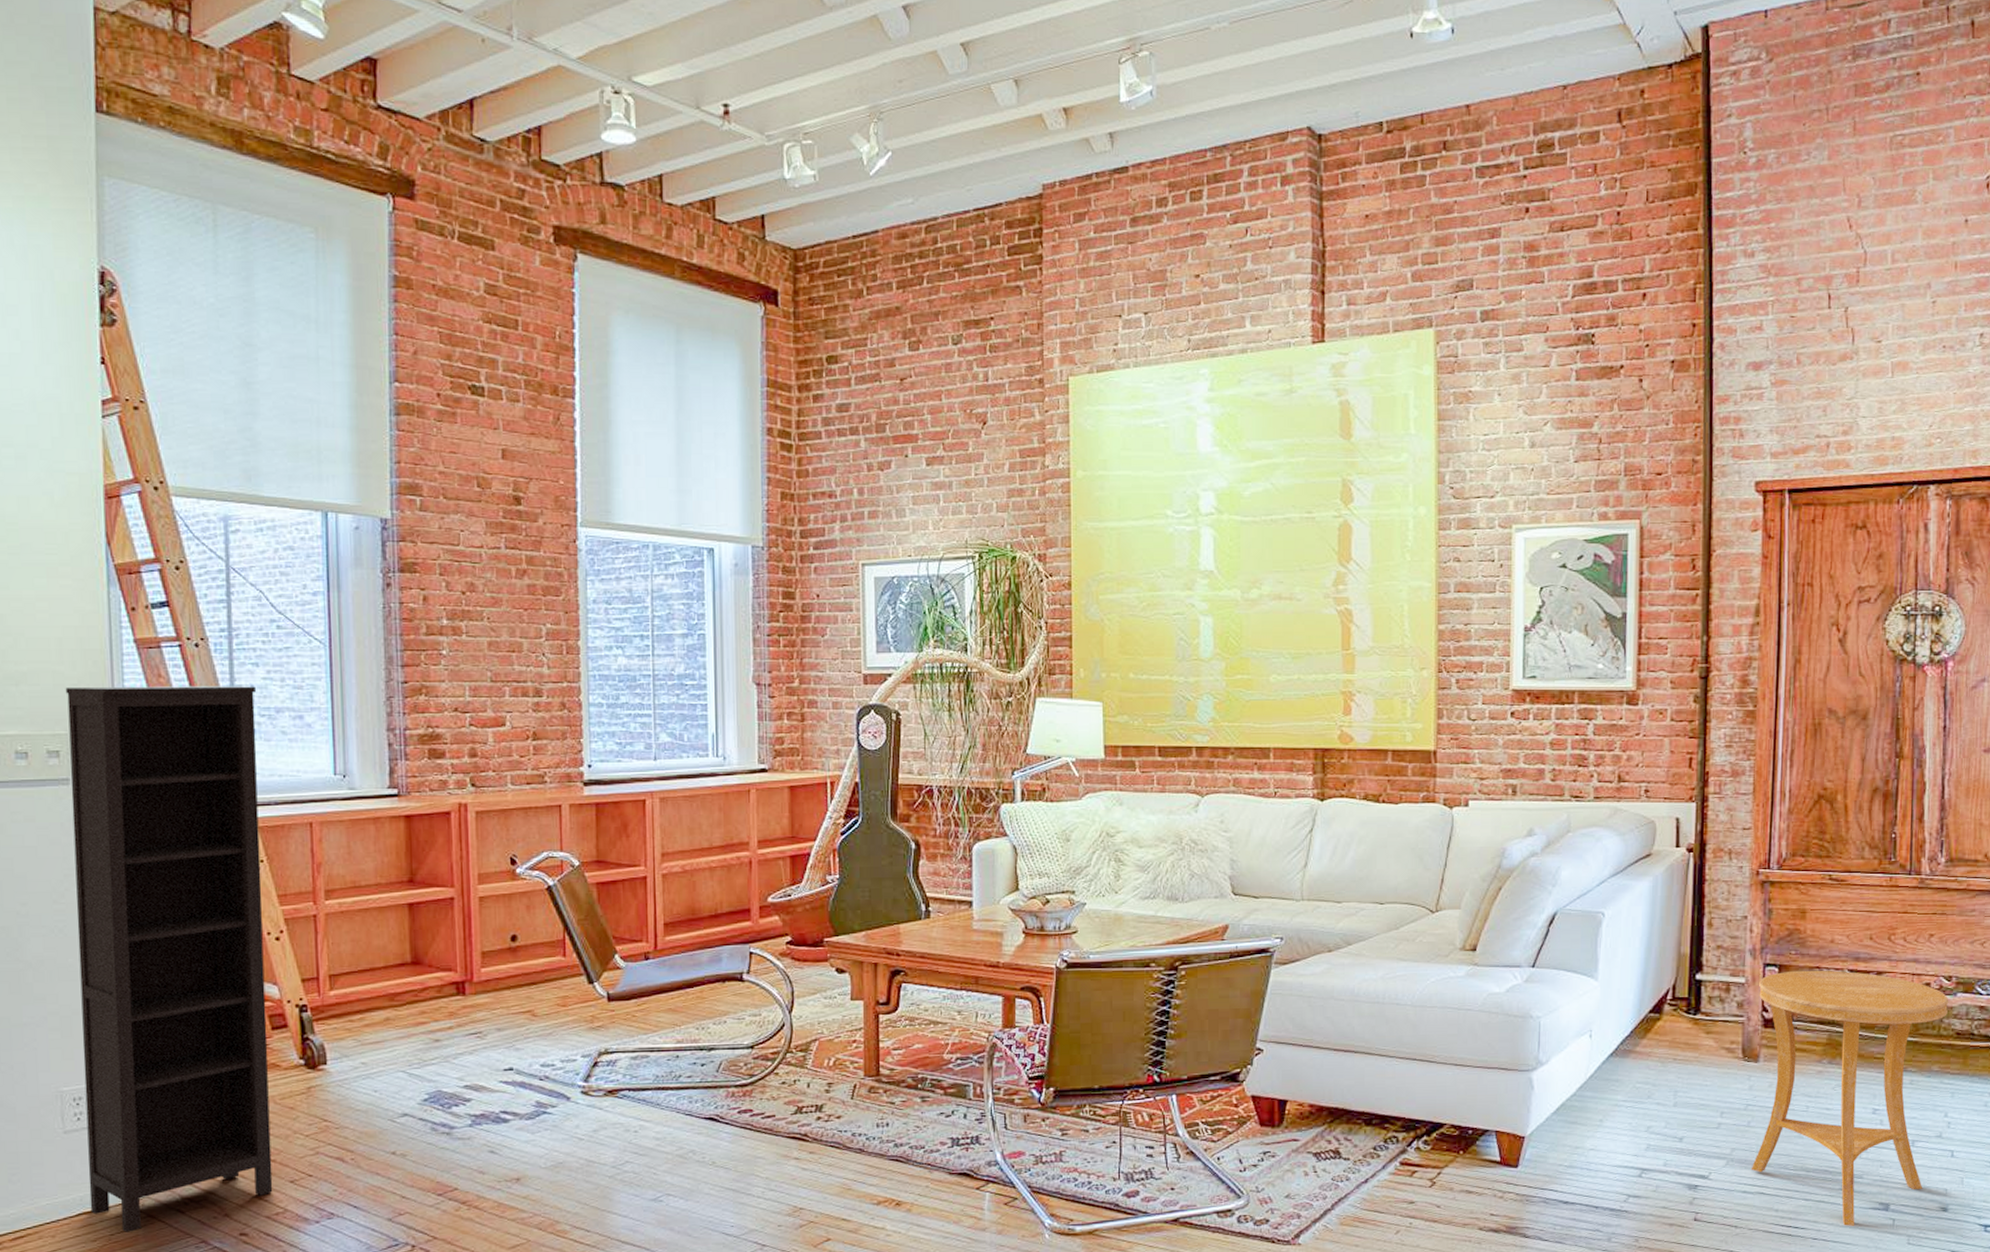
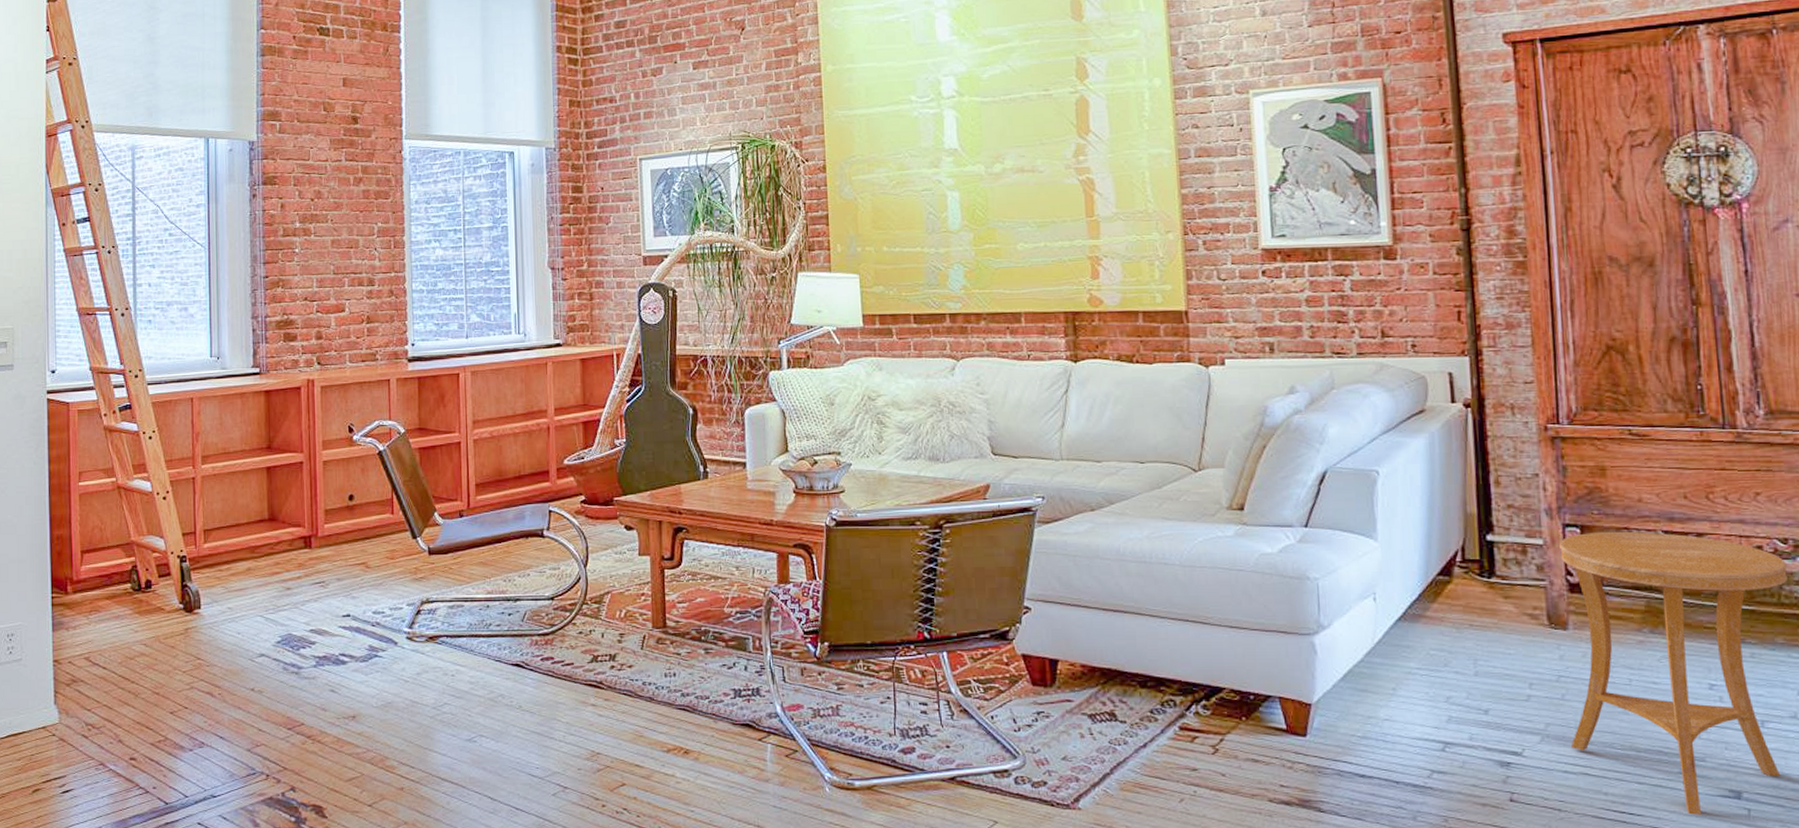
bookcase: present [65,686,273,1232] -> none [13,284,157,753]

